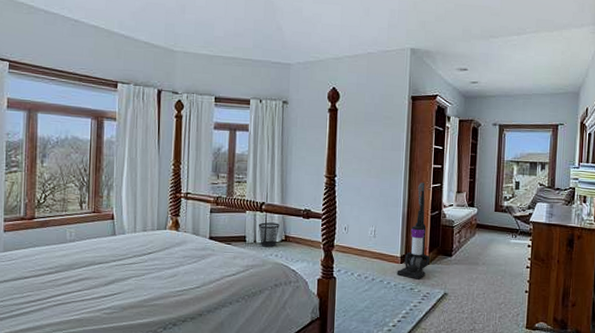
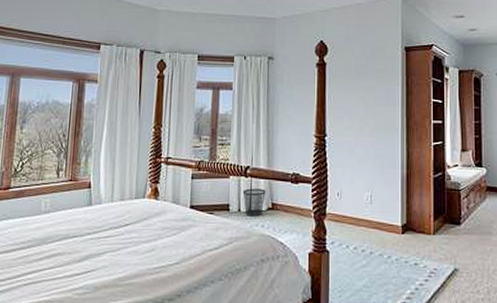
vacuum cleaner: present [396,182,431,280] -> none [398,140,436,253]

